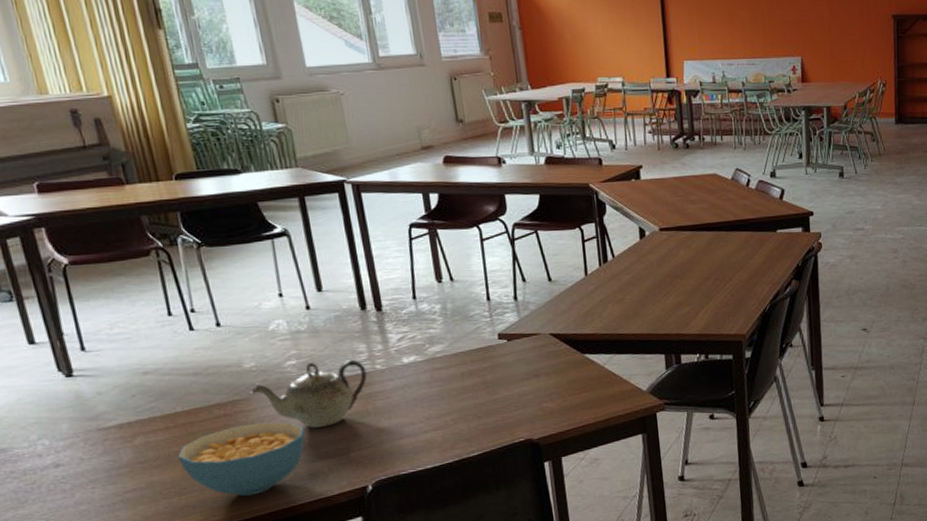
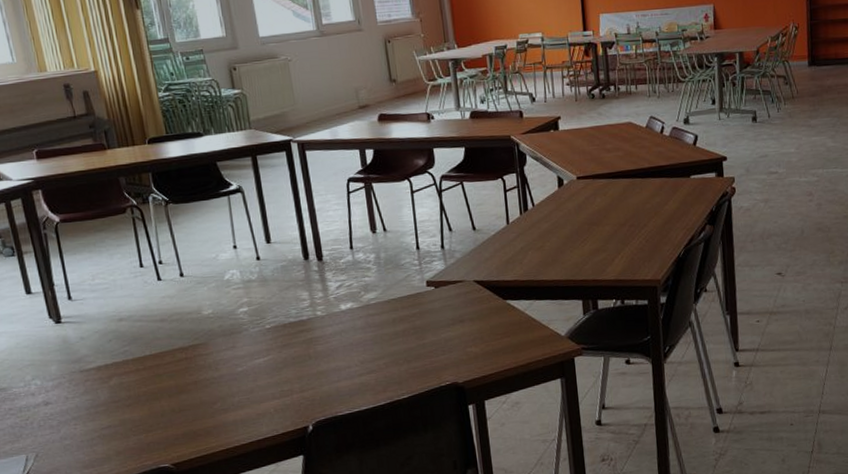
cereal bowl: present [177,421,305,497] -> none [146,364,254,434]
teapot: present [250,359,367,428] -> none [207,306,309,371]

